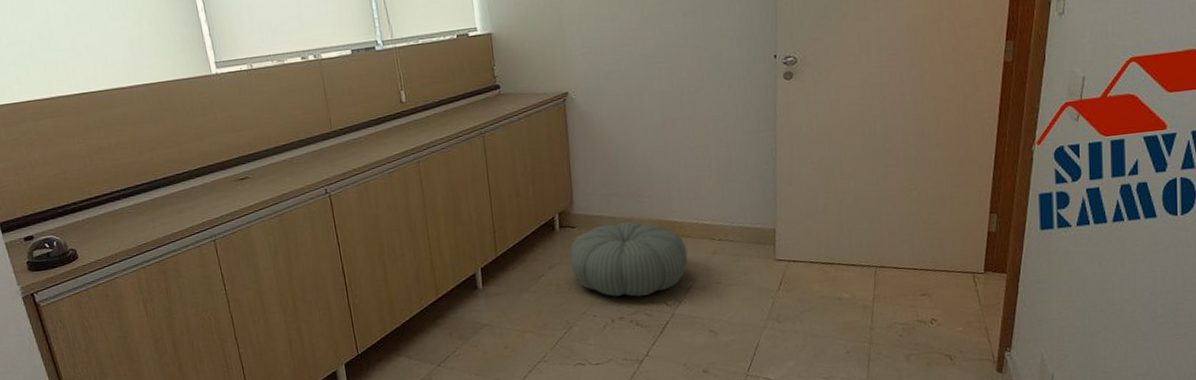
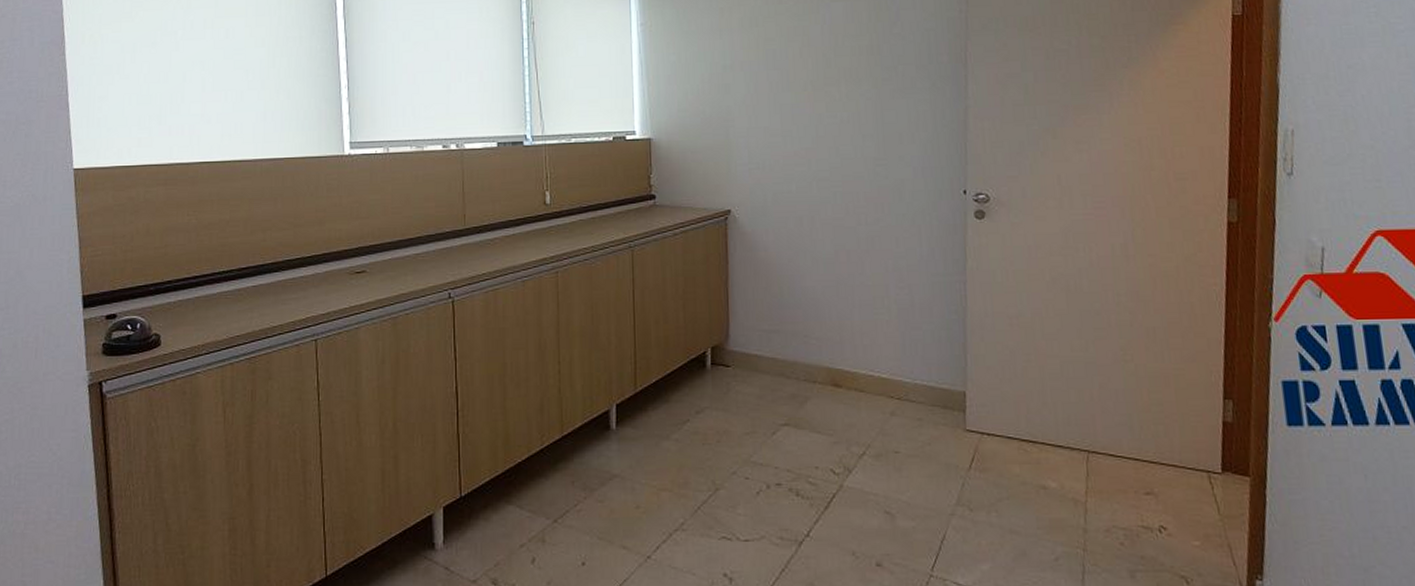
pouf: present [569,222,688,297] -> none [721,366,861,459]

